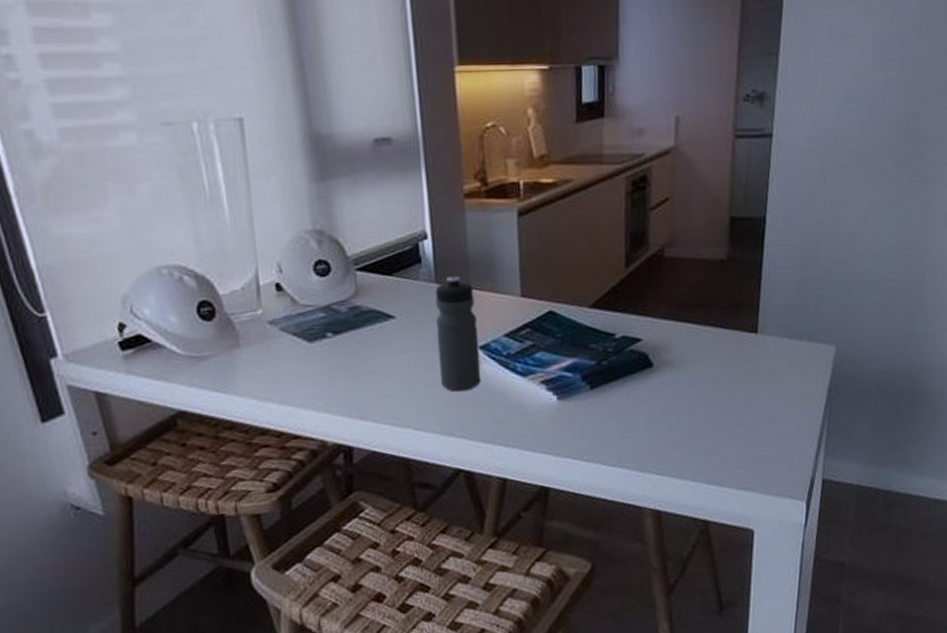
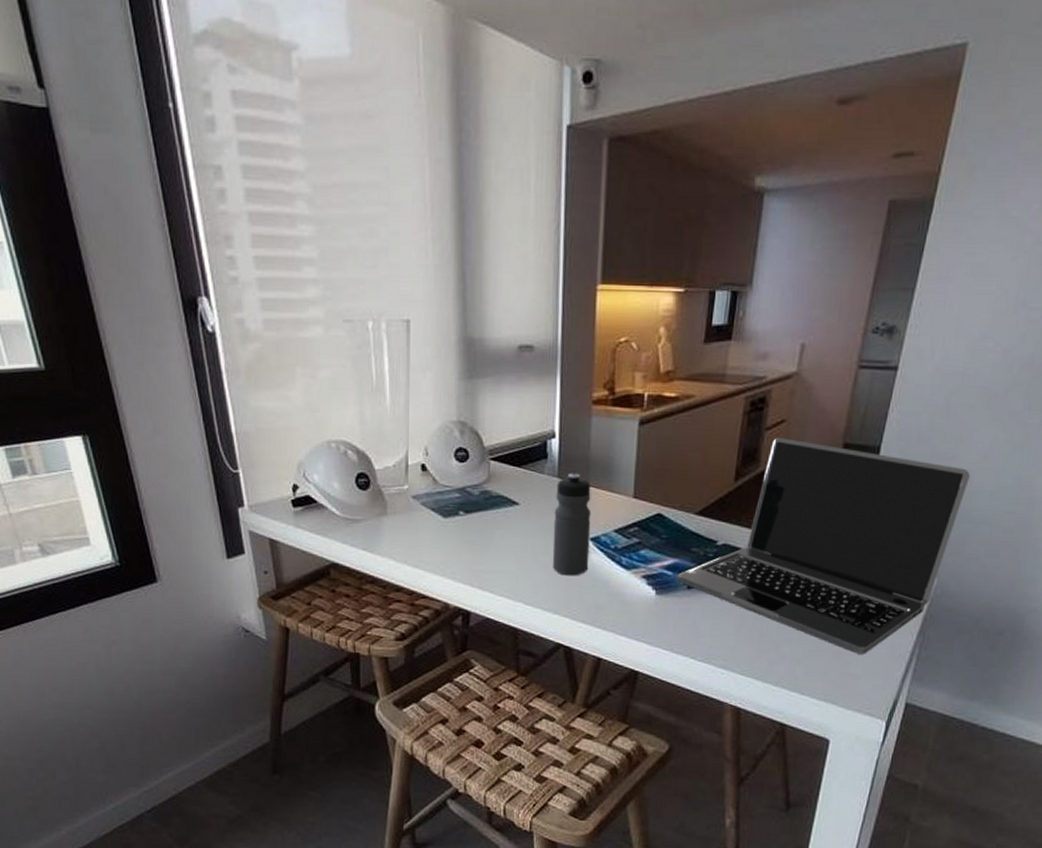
laptop: none [579,217,853,436] -> present [678,438,970,654]

